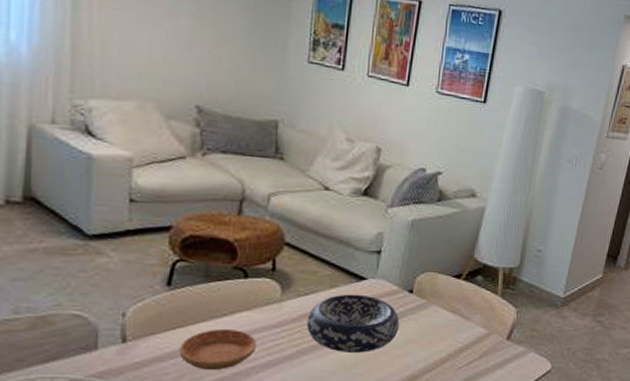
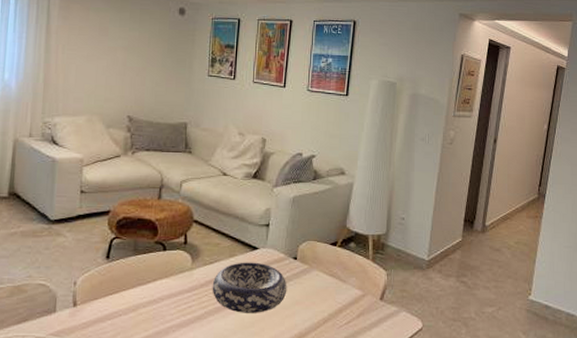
saucer: present [179,328,258,369] -> none [115,293,174,329]

